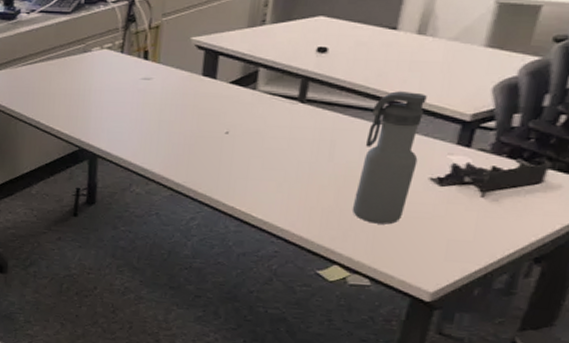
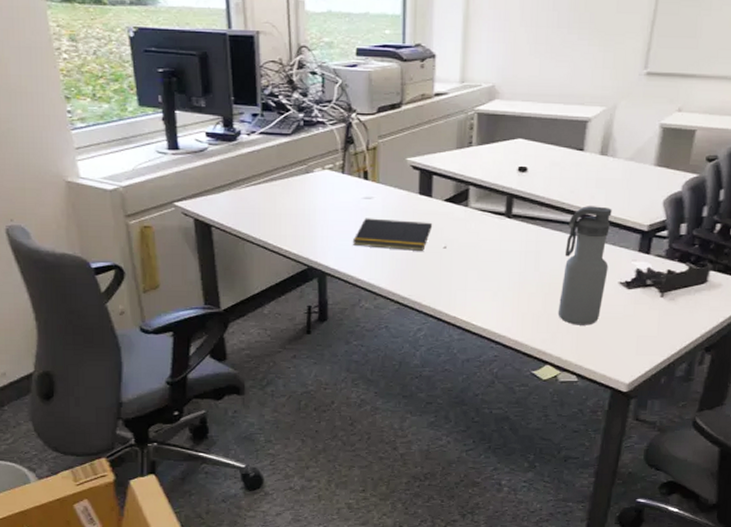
notepad: none [128,99,216,136] -> present [353,218,433,251]

